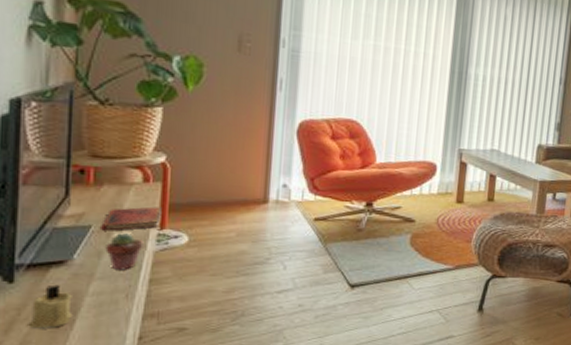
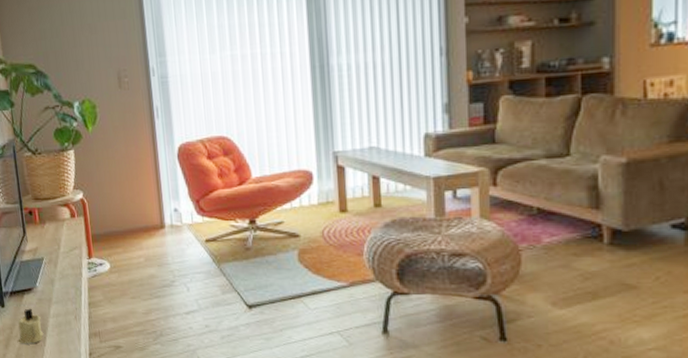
diary: present [101,206,162,231] -> none [49,238,88,262]
potted succulent: present [105,233,144,270] -> none [55,263,80,295]

